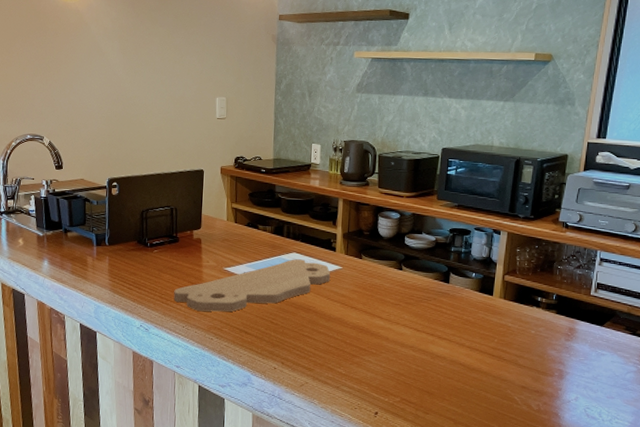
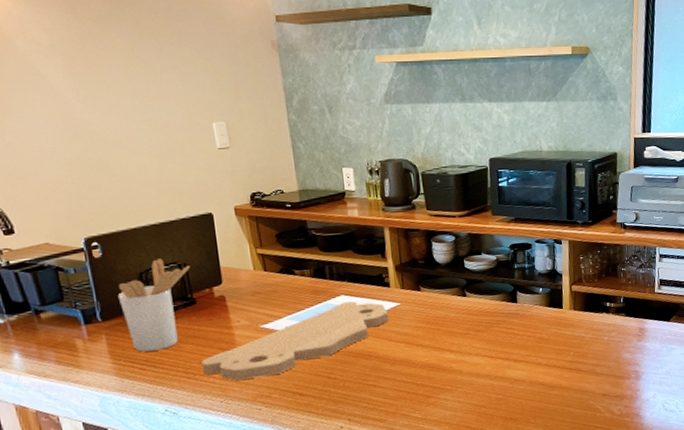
utensil holder: none [123,201,180,275] -> present [117,258,191,352]

